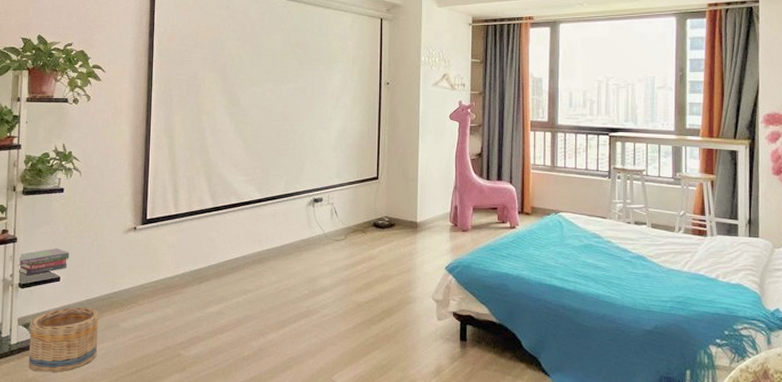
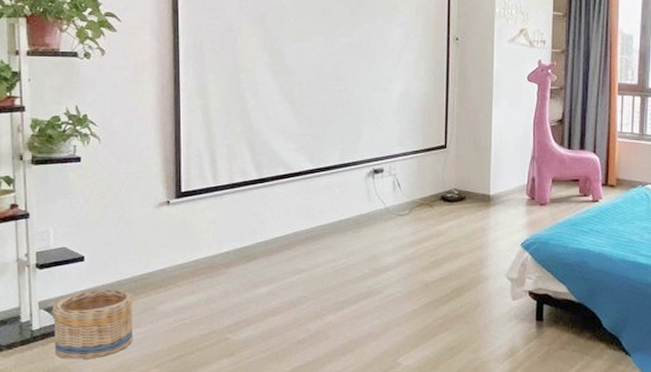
books: present [8,248,70,276] -> none [21,225,93,255]

